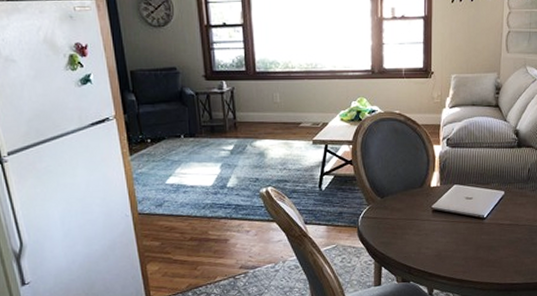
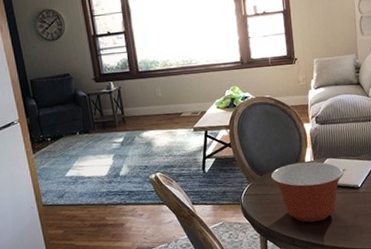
mixing bowl: none [392,186,471,251] -> present [270,161,344,223]

